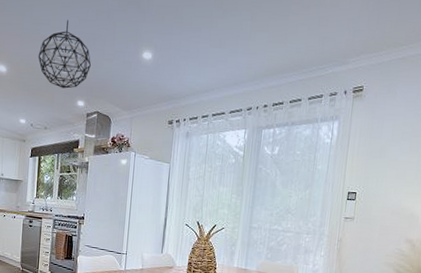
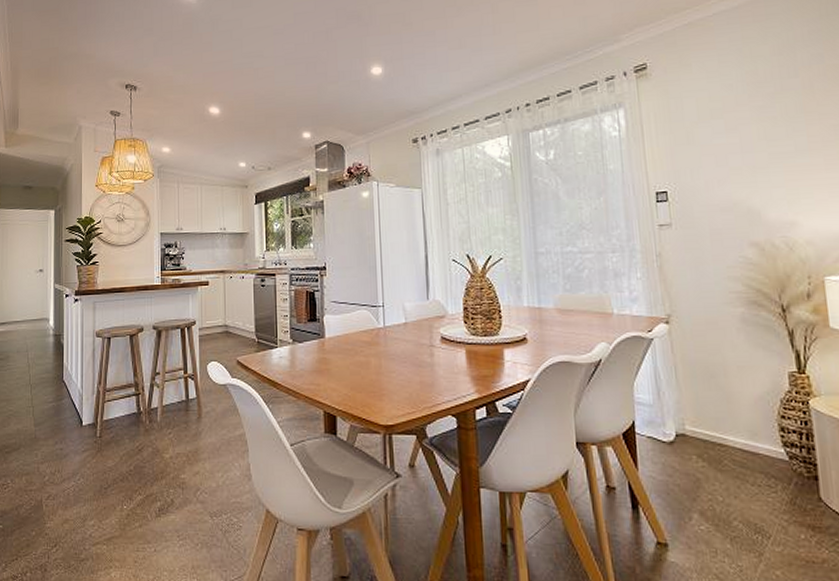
pendant light: present [38,20,91,89] -> none [253,47,313,122]

